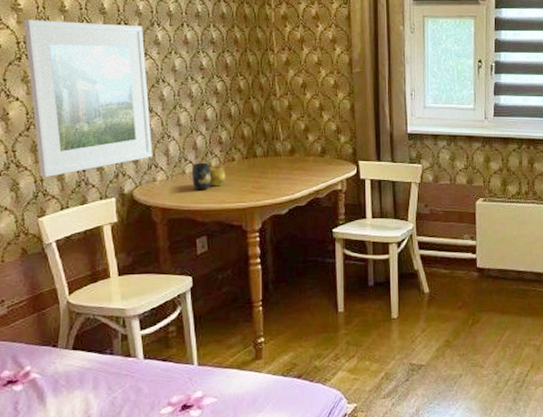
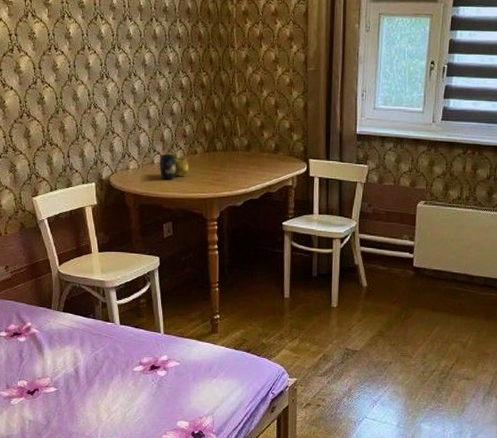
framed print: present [23,20,153,177] -> none [13,12,126,161]

